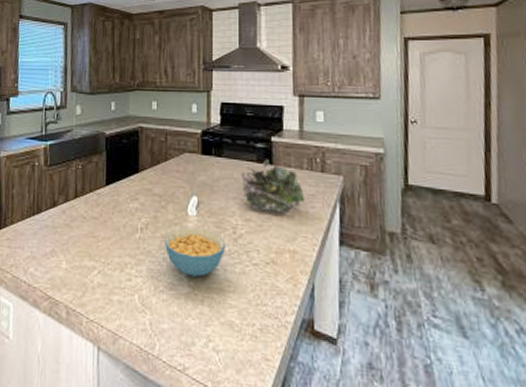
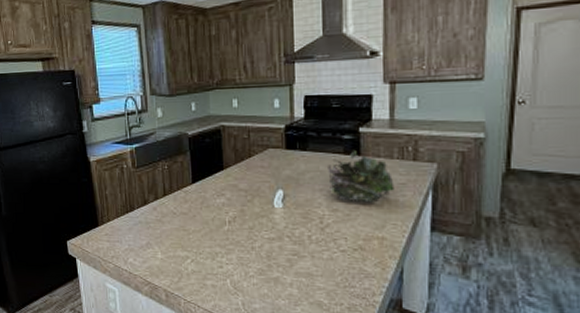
cereal bowl: present [163,227,225,277] -> none [251,219,312,263]

